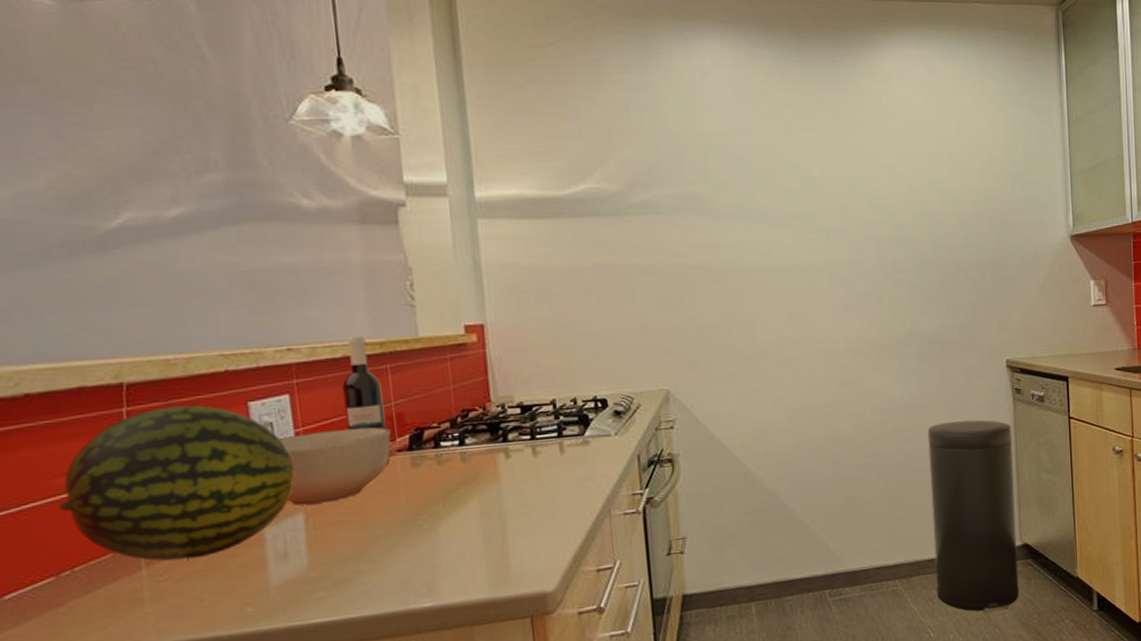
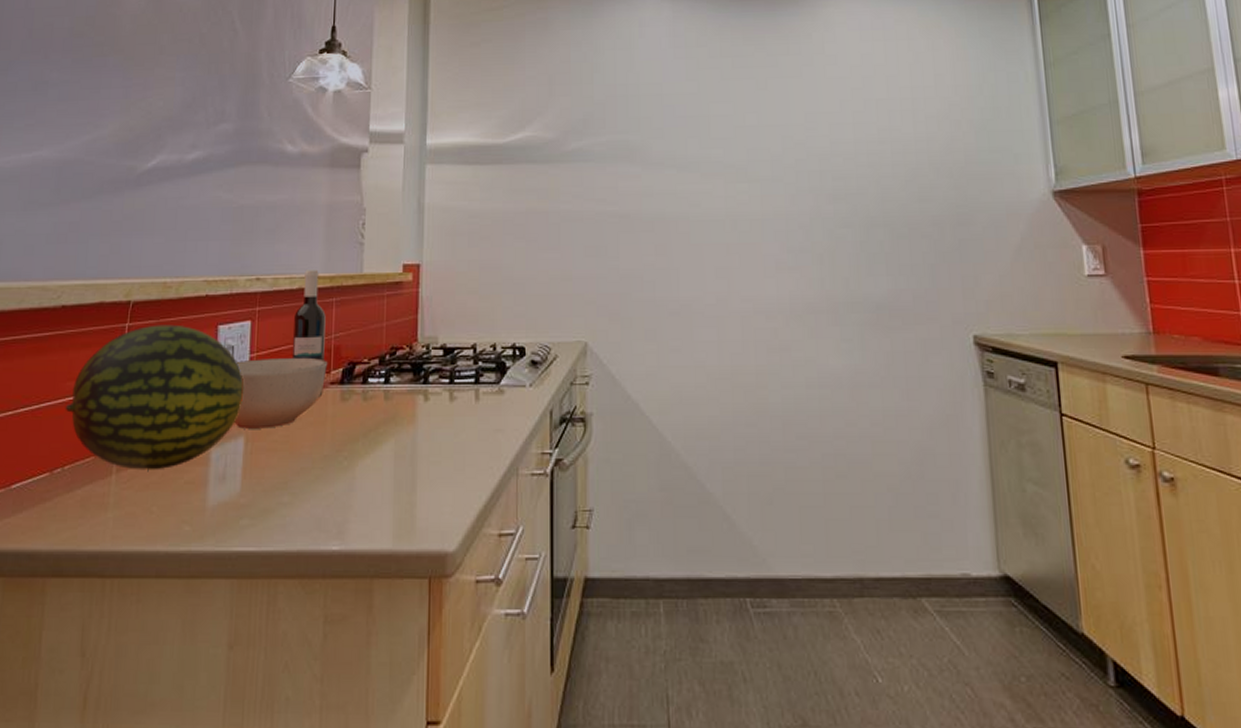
pedal bin: present [927,420,1019,613] -> none [874,406,999,663]

